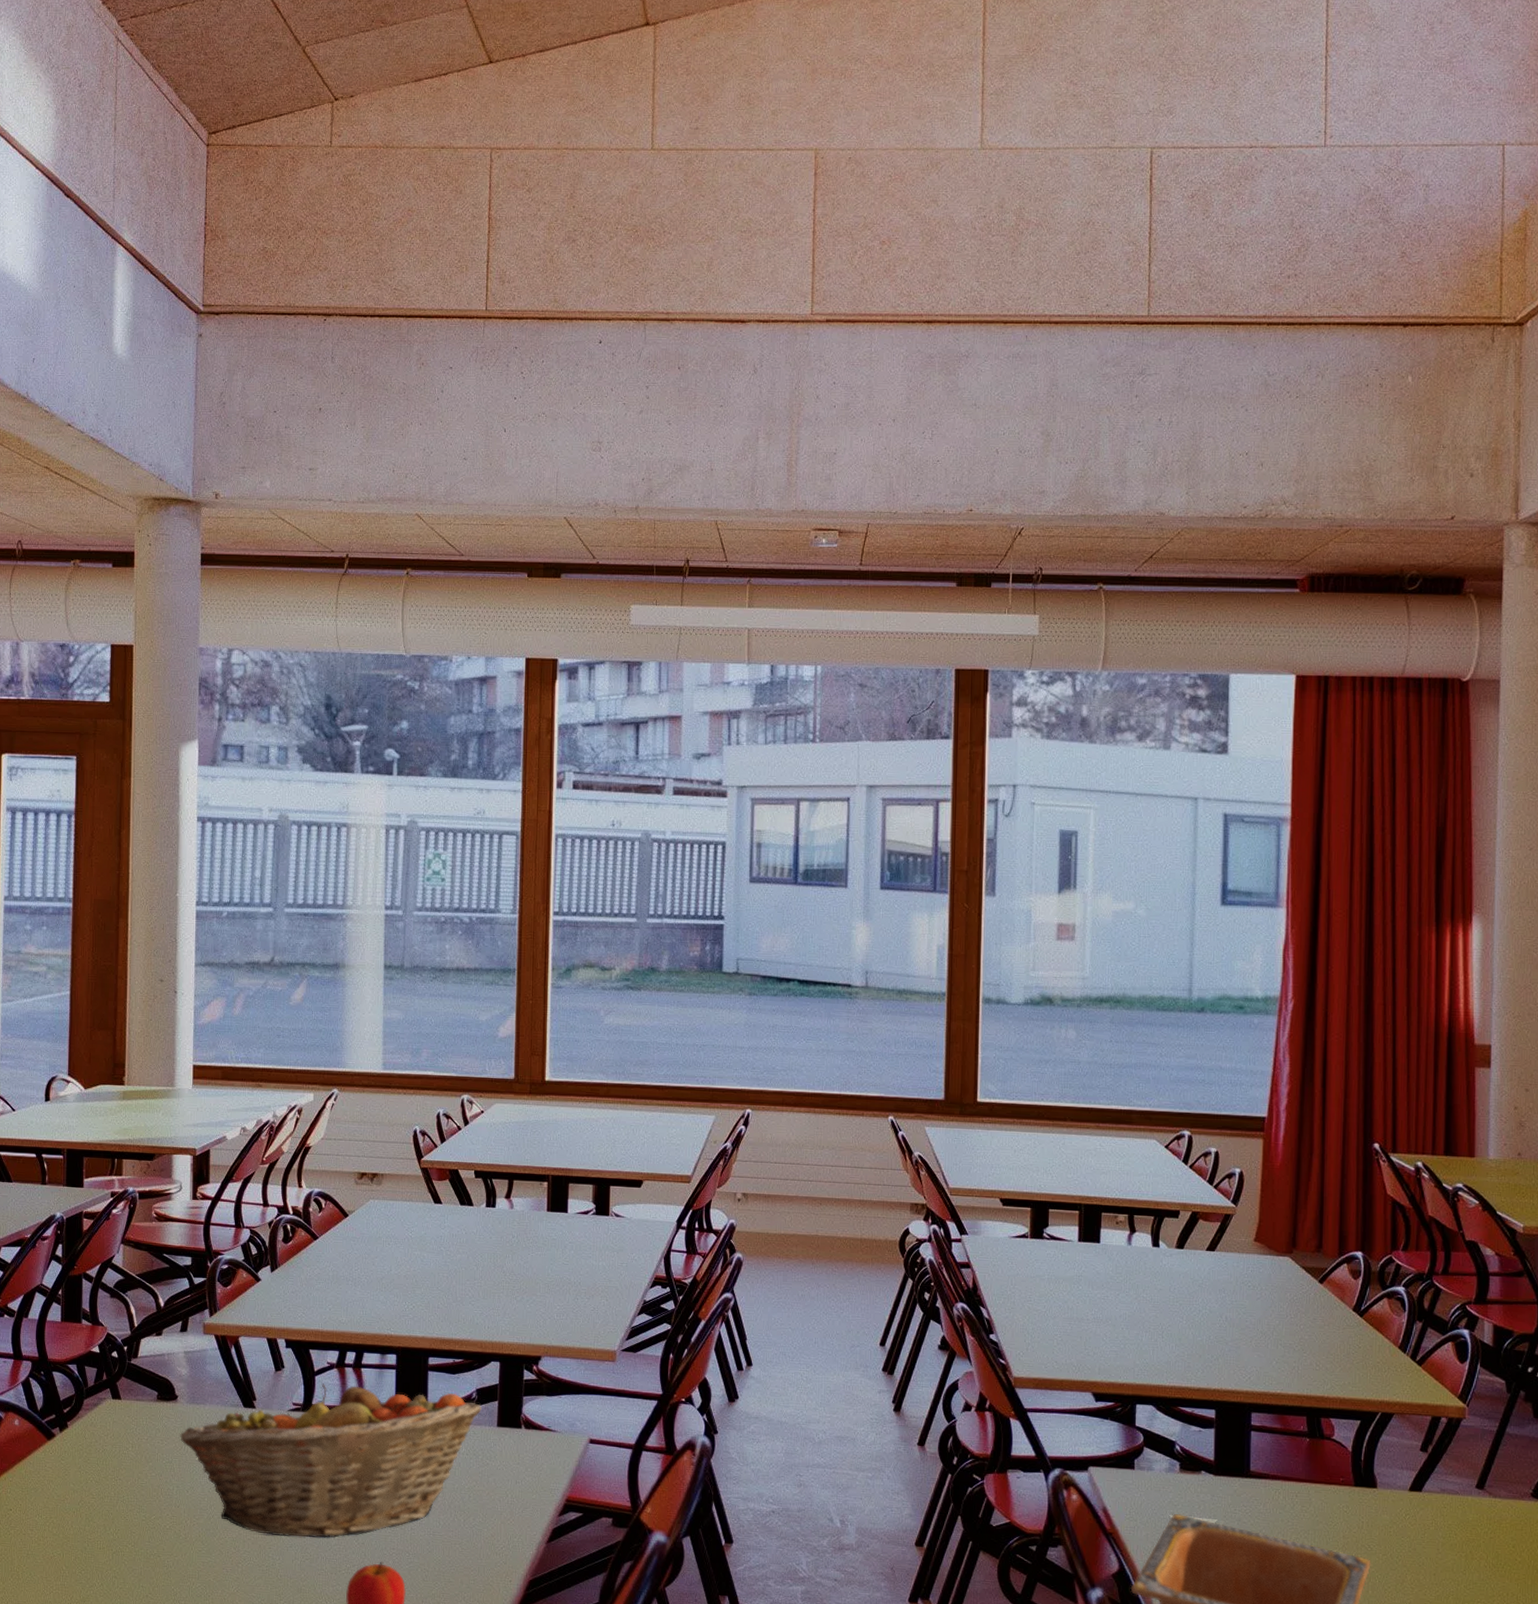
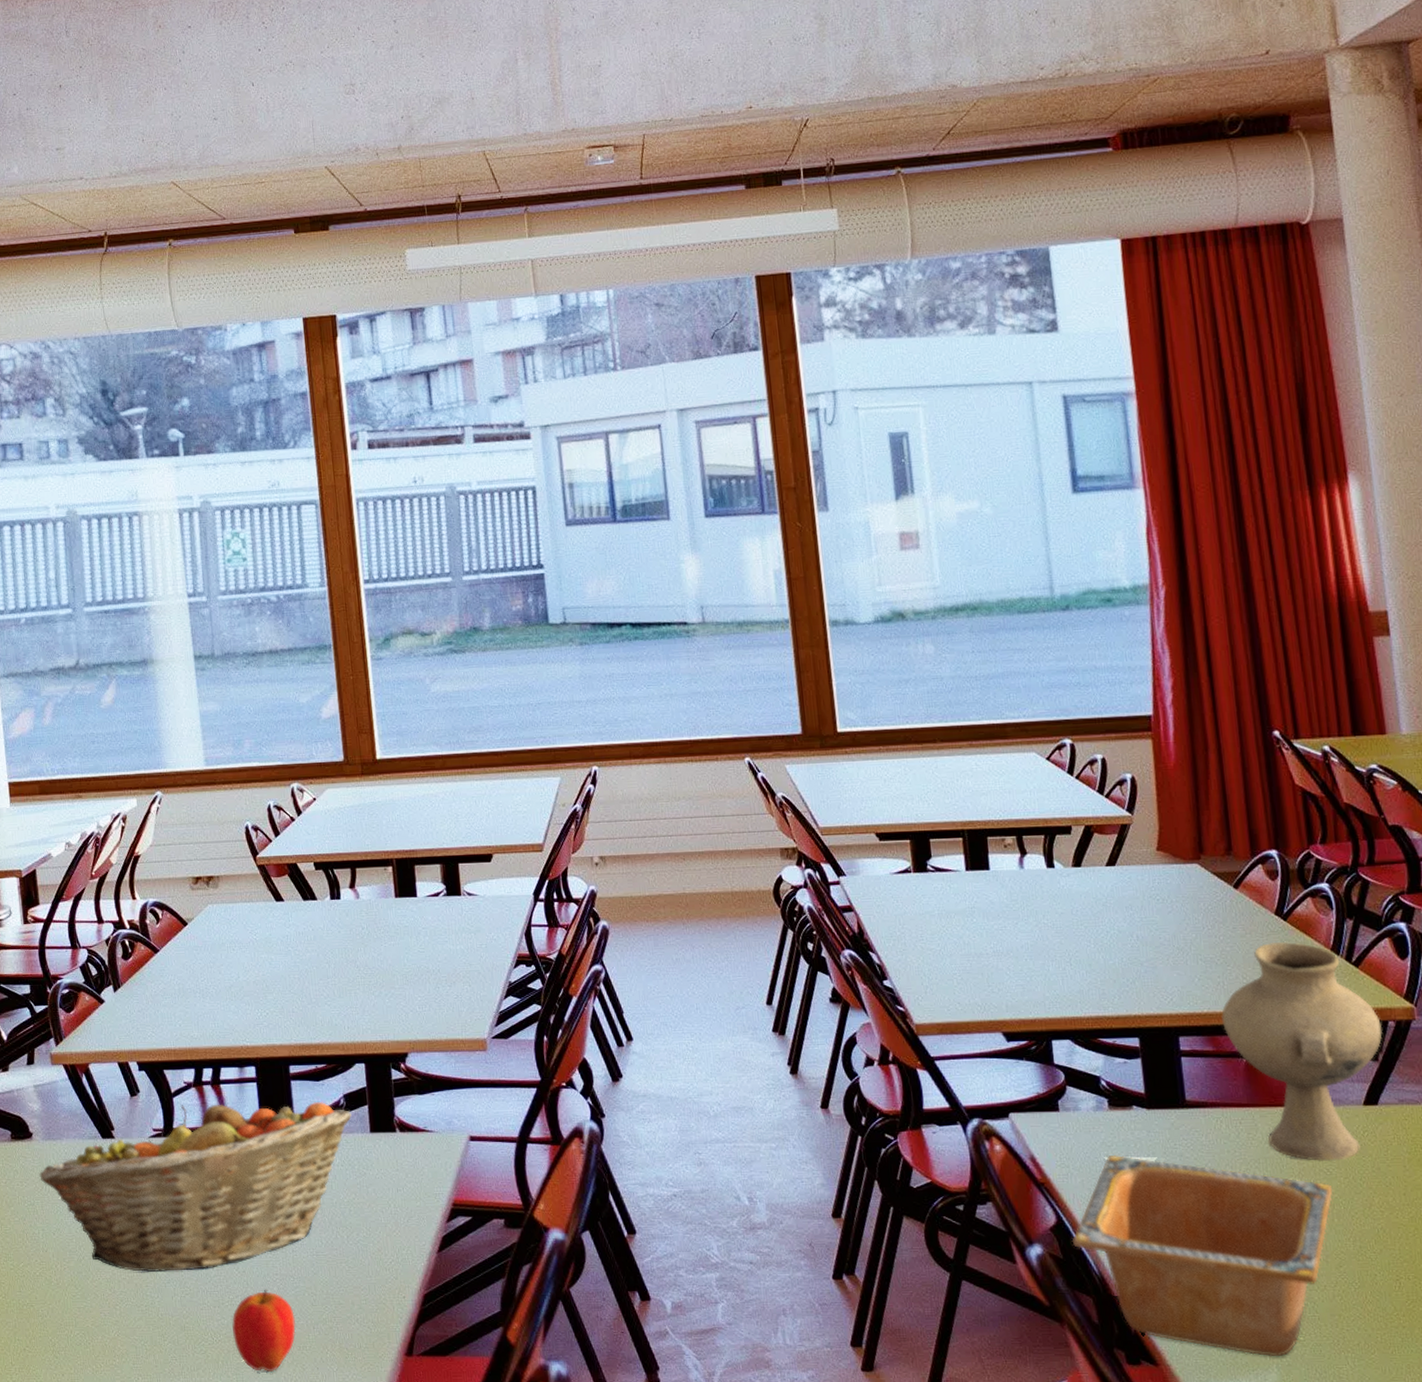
vase: none [1291,1335,1435,1539] -> present [1221,941,1383,1161]

